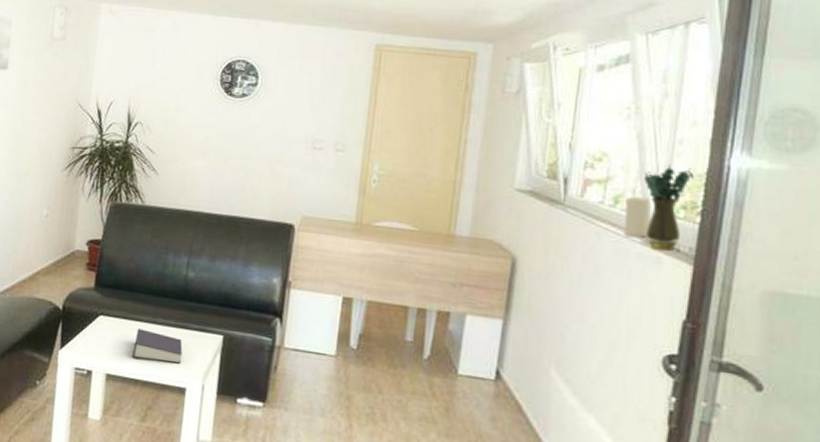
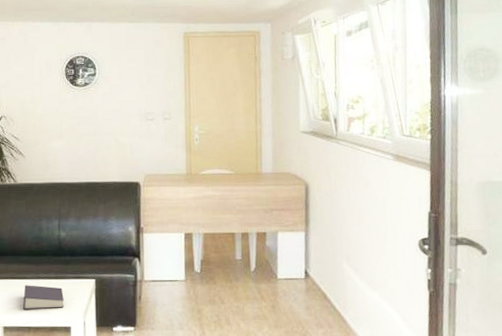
candle: present [624,196,651,239] -> none [378,126,398,157]
vase: present [644,163,693,252] -> none [389,98,422,164]

